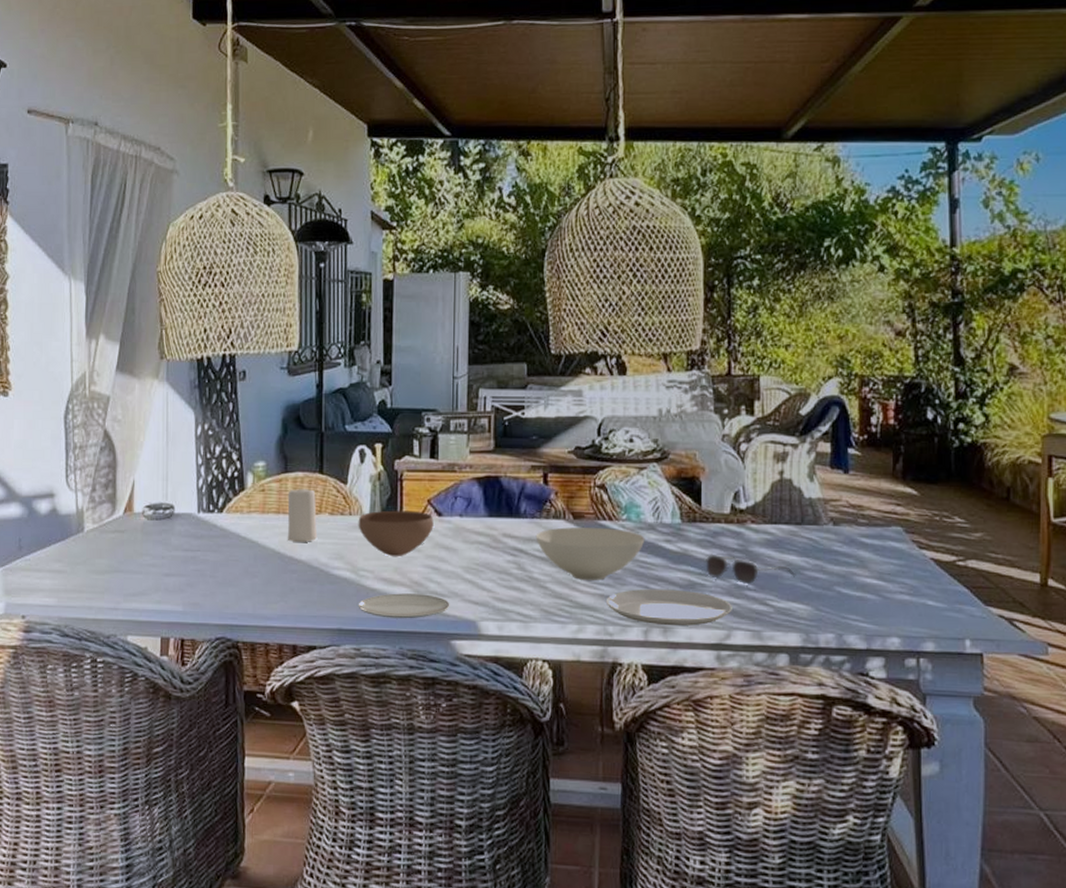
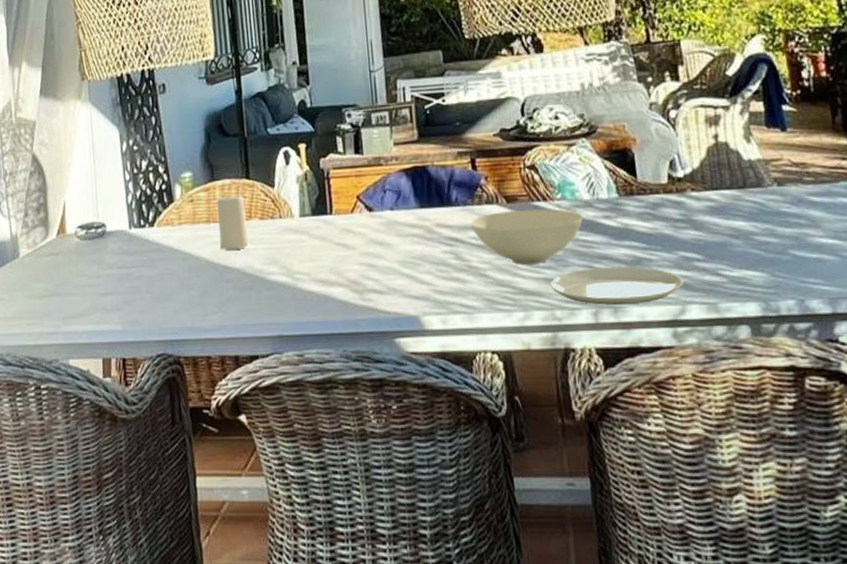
bowl: present [358,510,434,557] -> none [288,208,365,258]
plate: present [358,593,450,619] -> none [296,292,391,321]
sunglasses: present [706,554,796,584] -> none [649,226,746,255]

